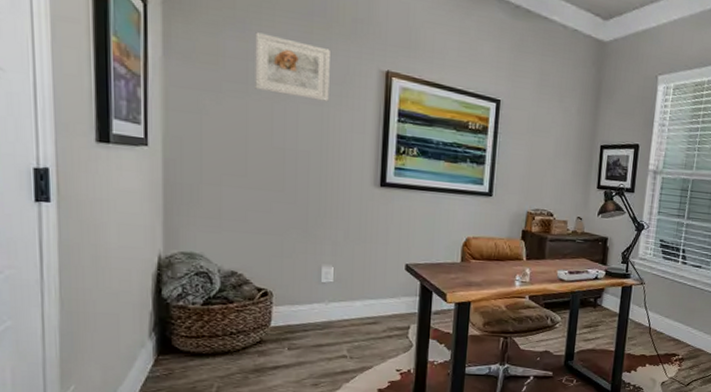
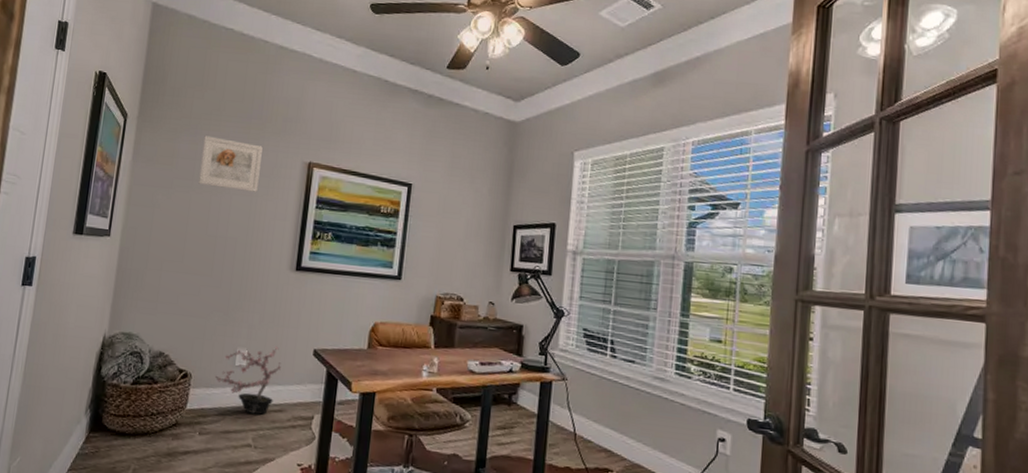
potted plant: none [299,262,372,328] -> present [214,346,281,415]

